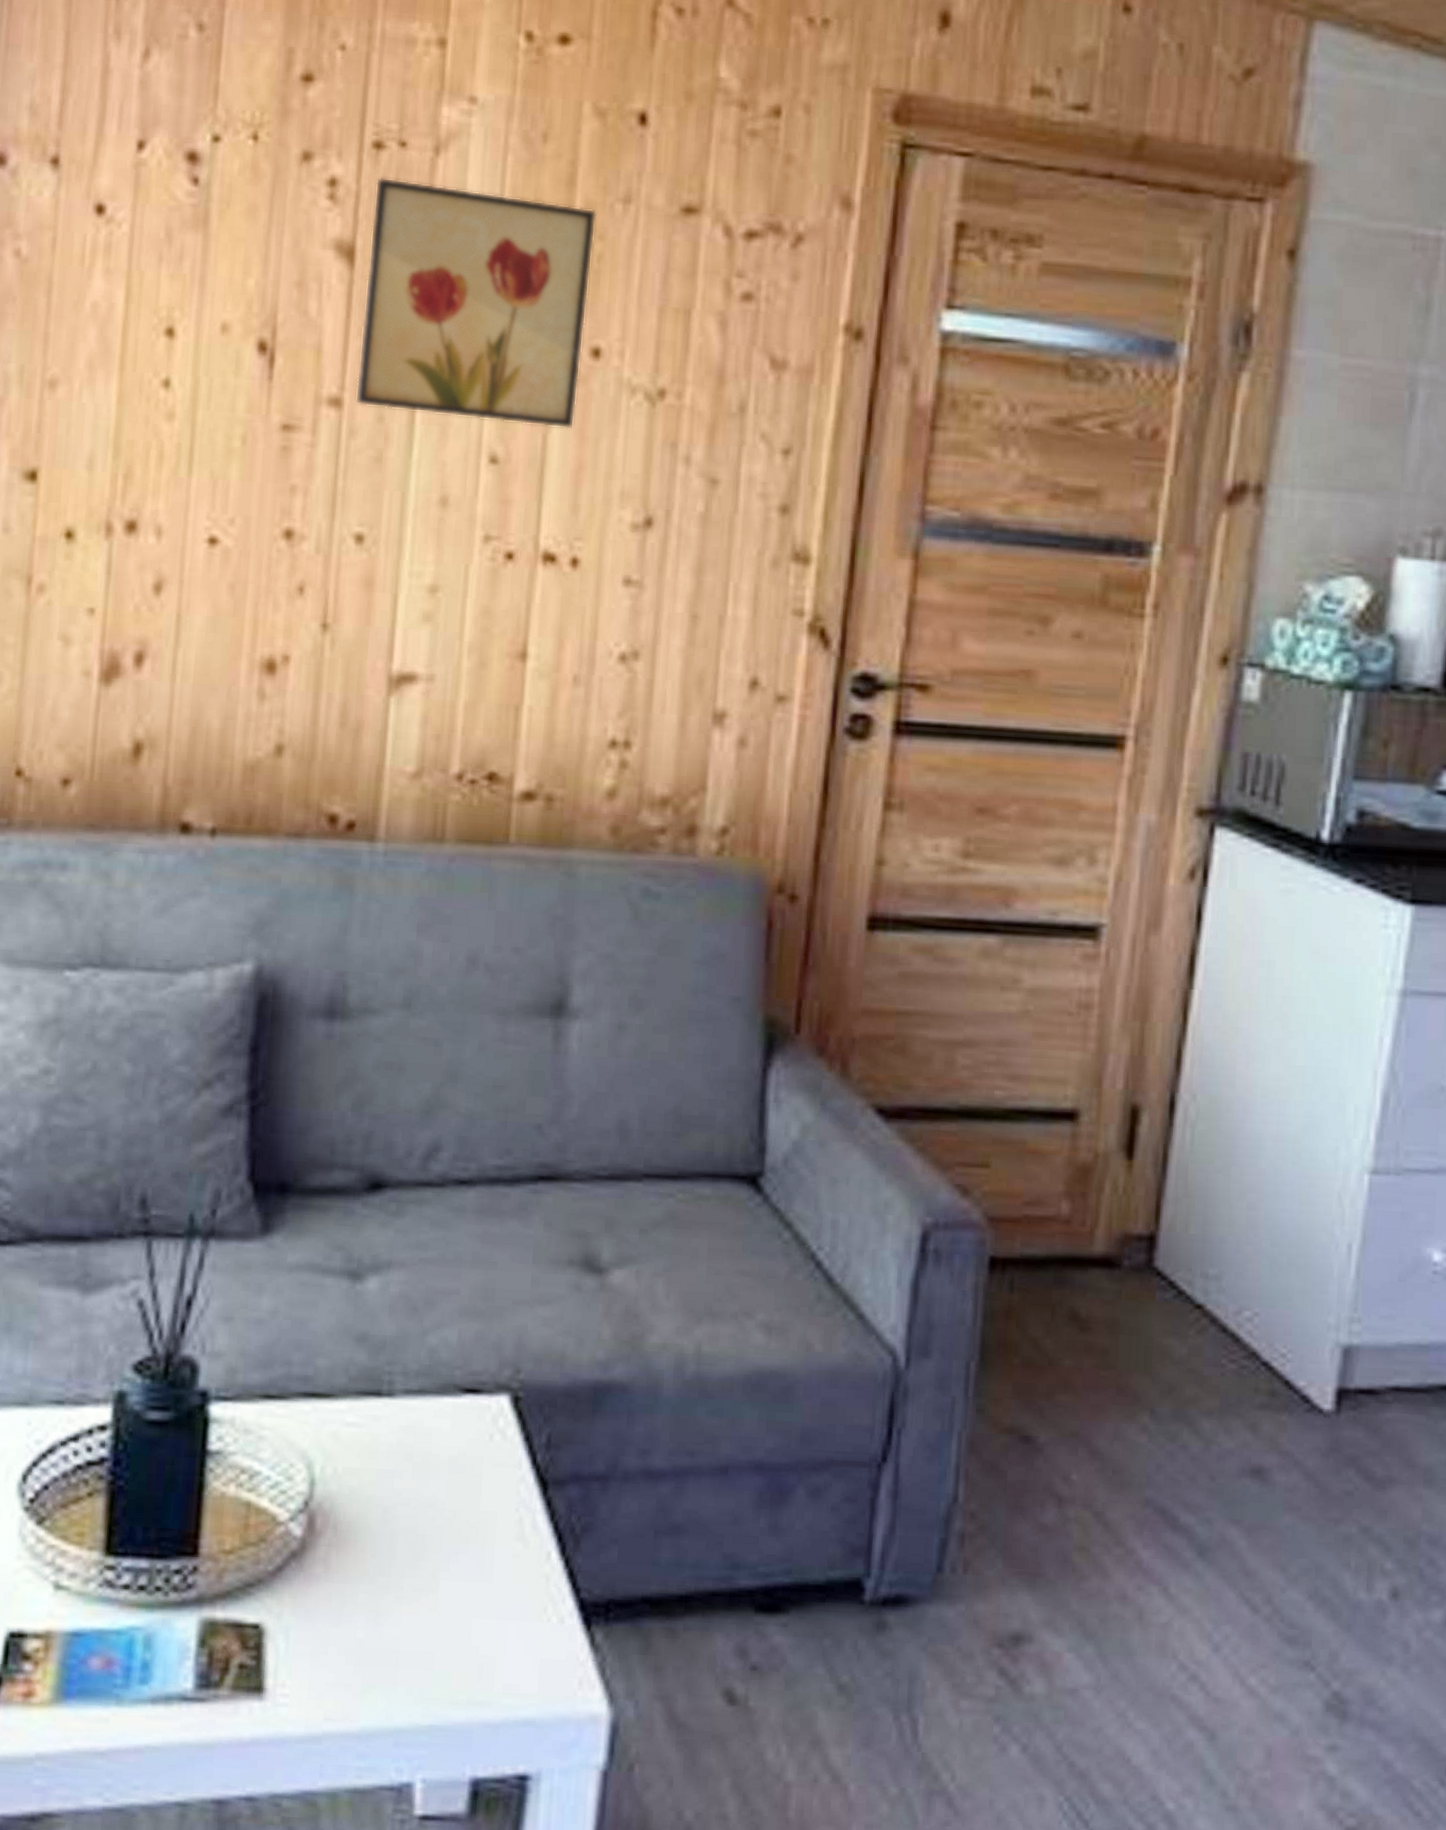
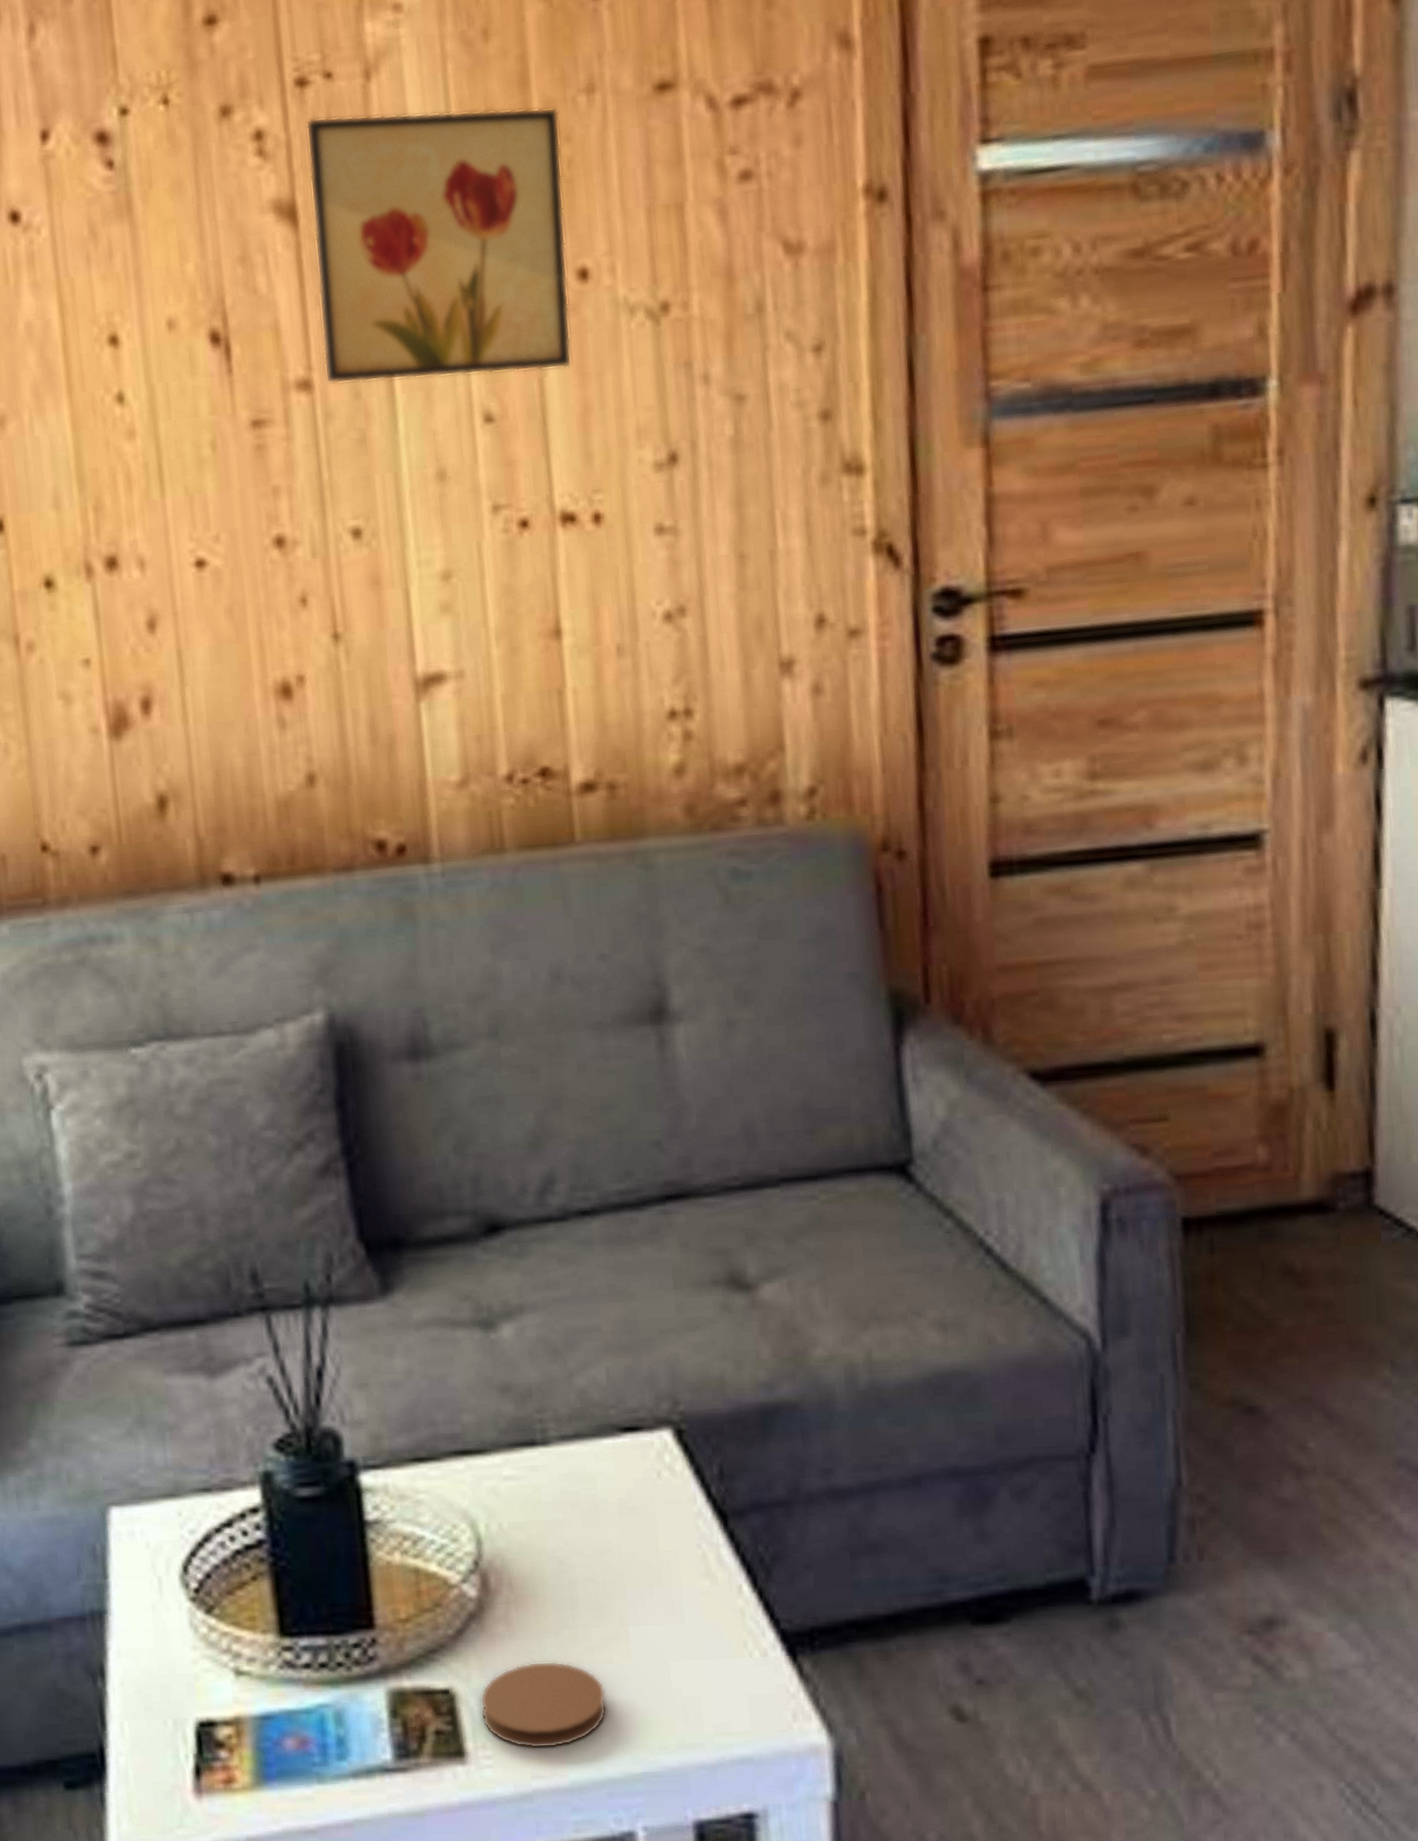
coaster: none [285,1605,409,1693] -> present [480,1661,607,1749]

